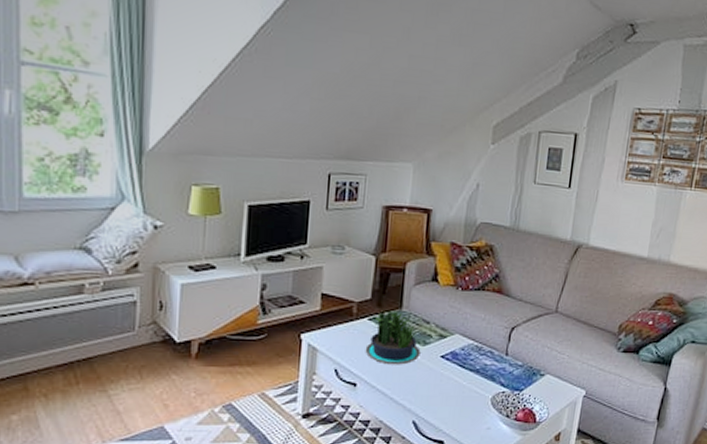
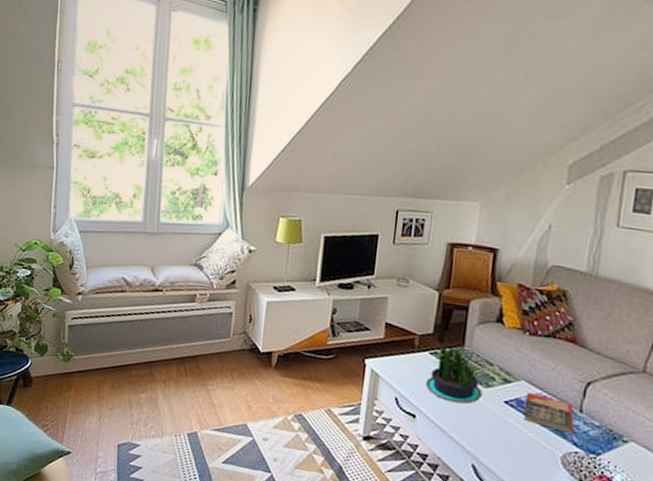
book: none [458,345,502,376] -> present [523,392,575,434]

